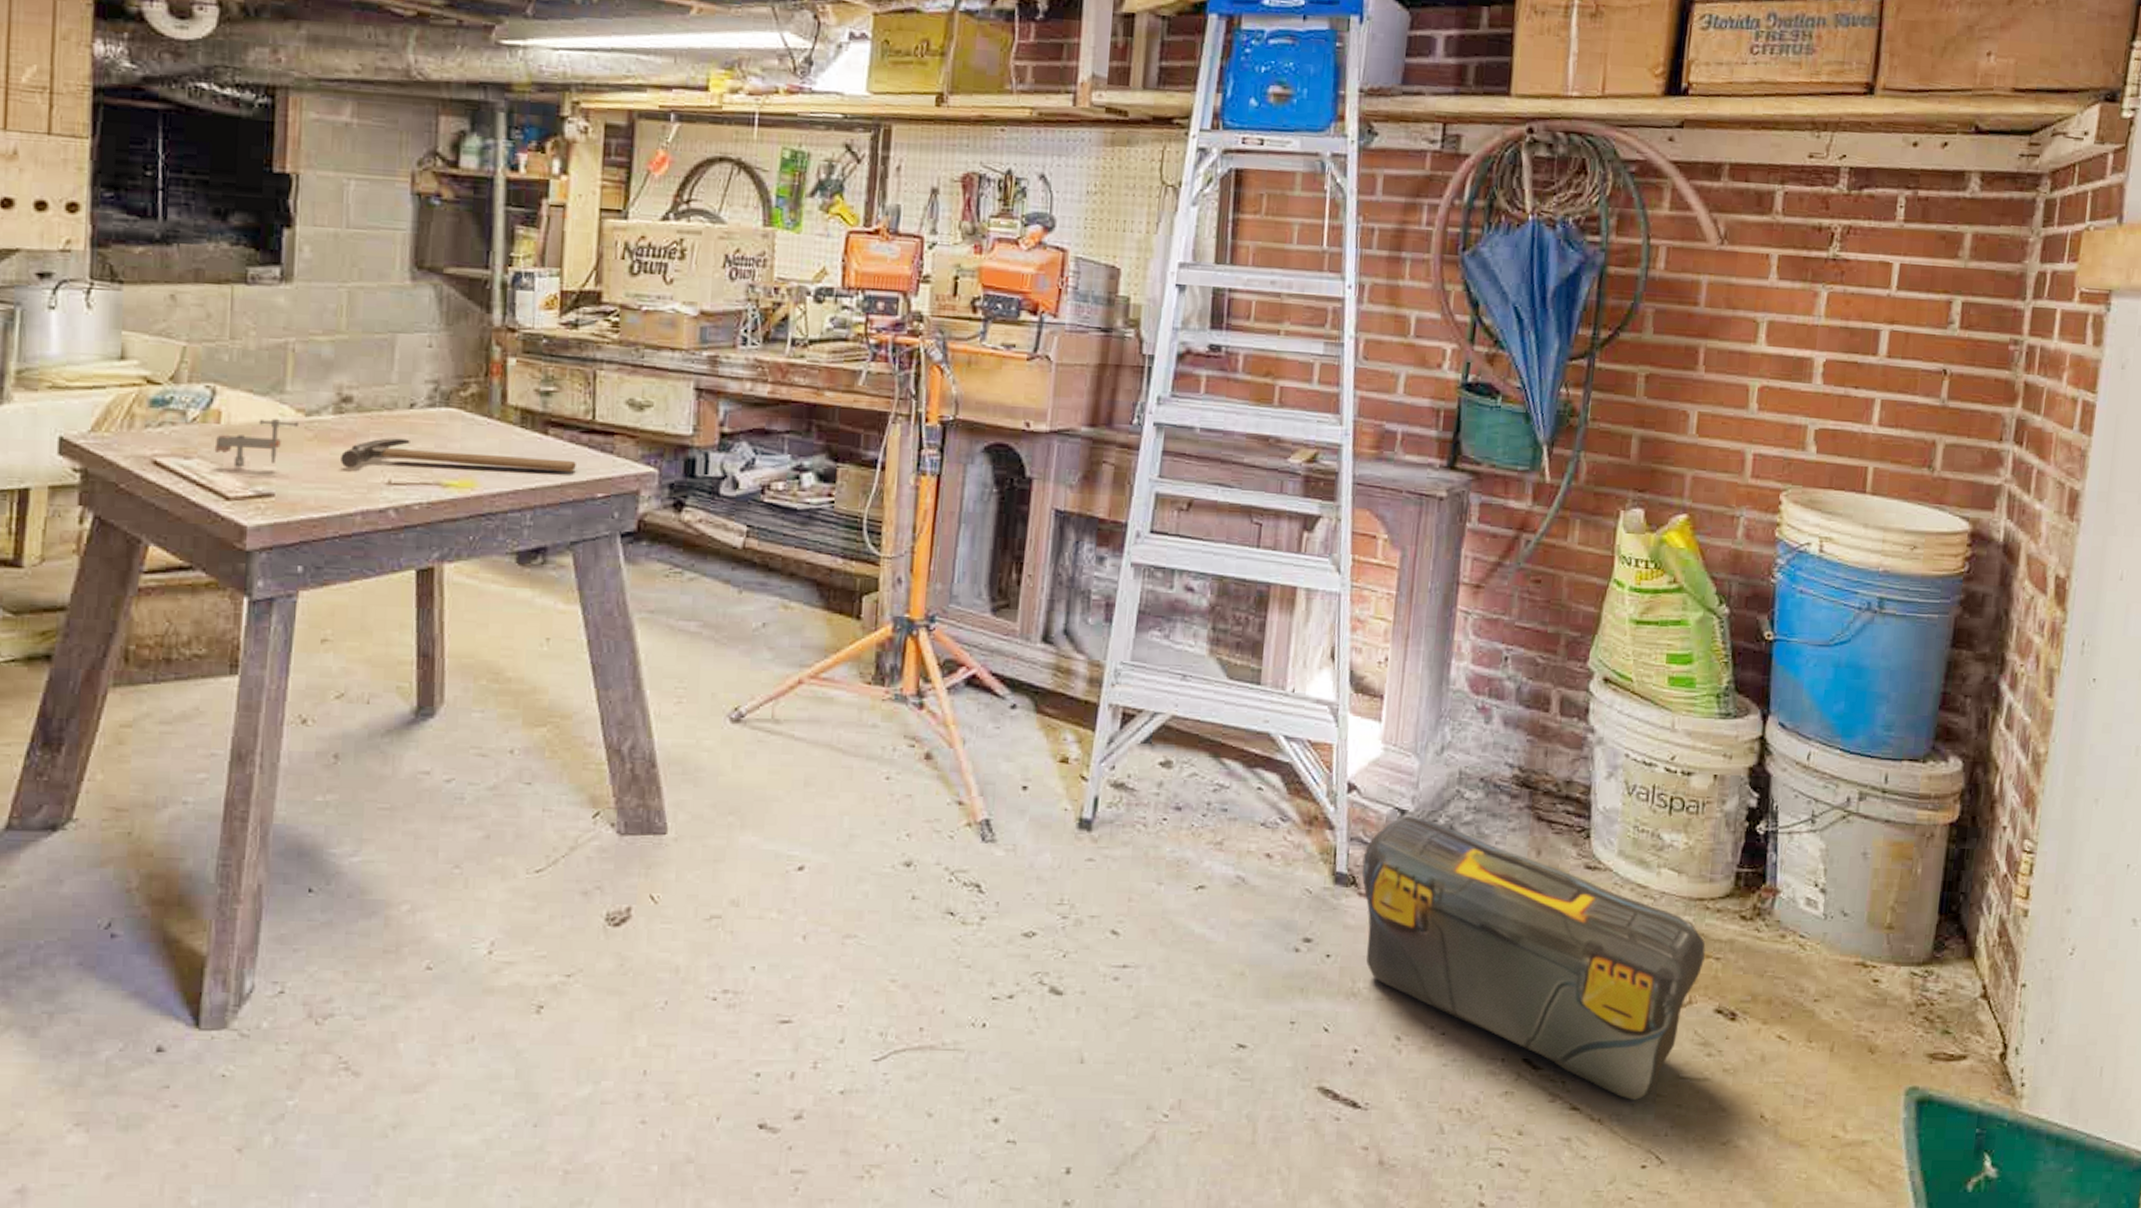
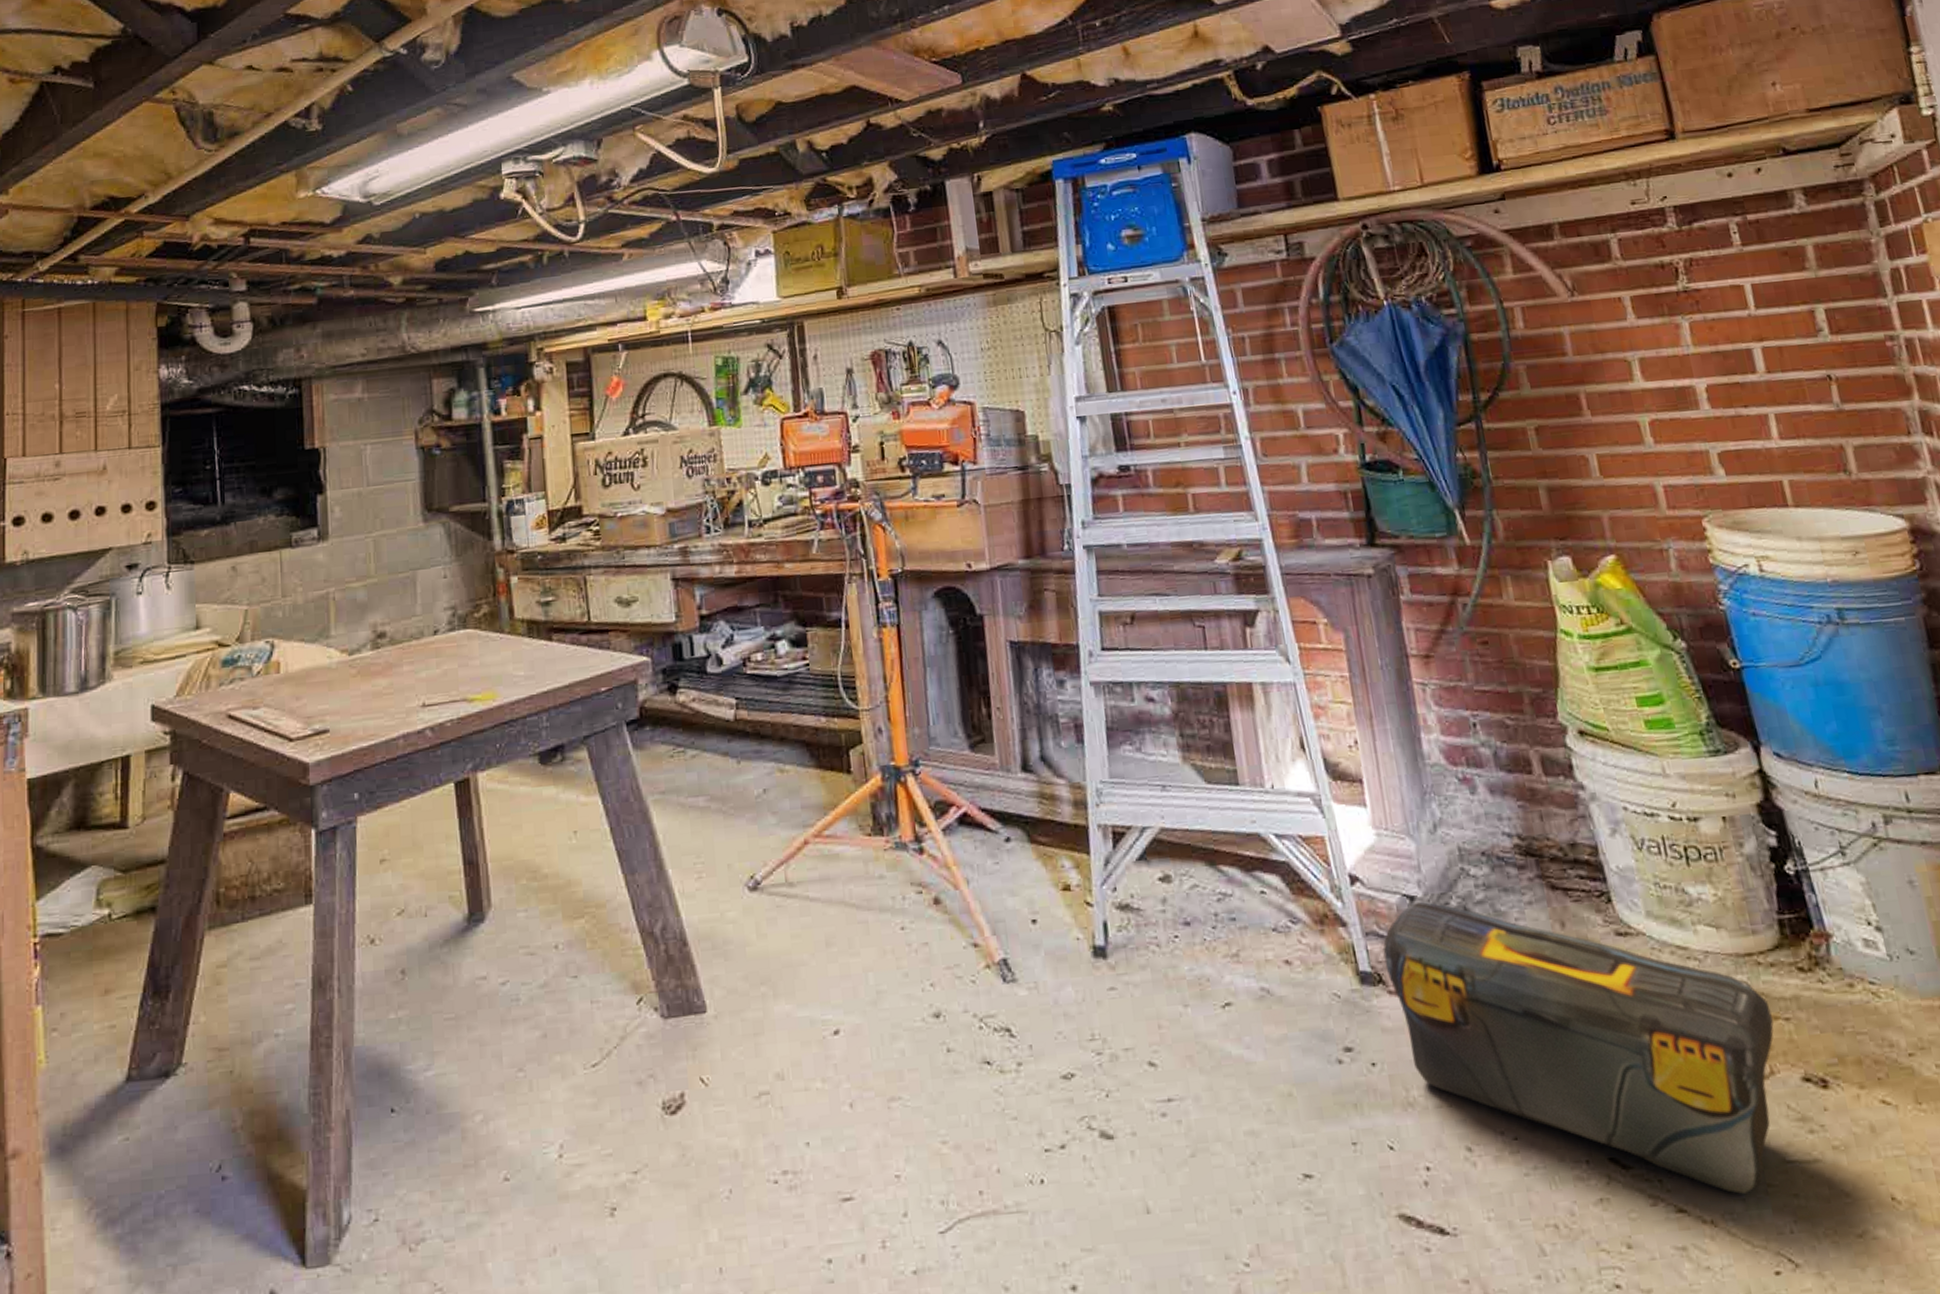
clamp: present [214,418,300,468] -> none [277,661,345,711]
claw hammer: present [341,438,576,472] -> none [381,661,580,697]

